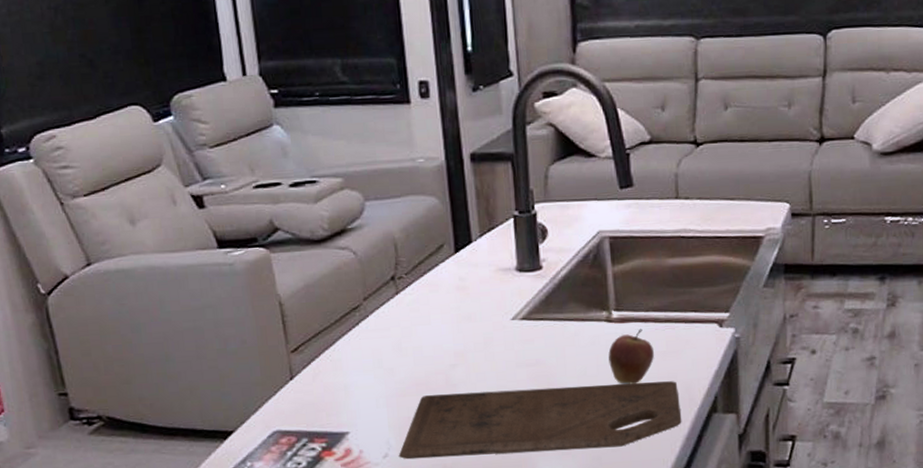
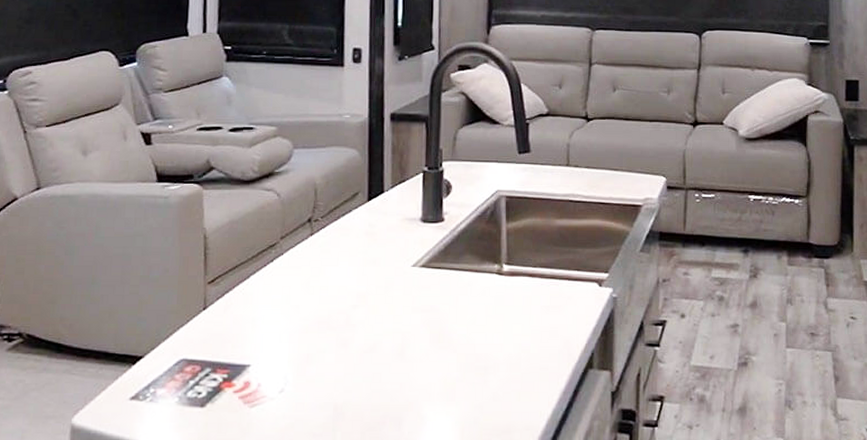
cutting board: present [398,381,682,459] -> none [293,334,560,397]
fruit: present [608,328,655,384] -> none [497,283,539,335]

